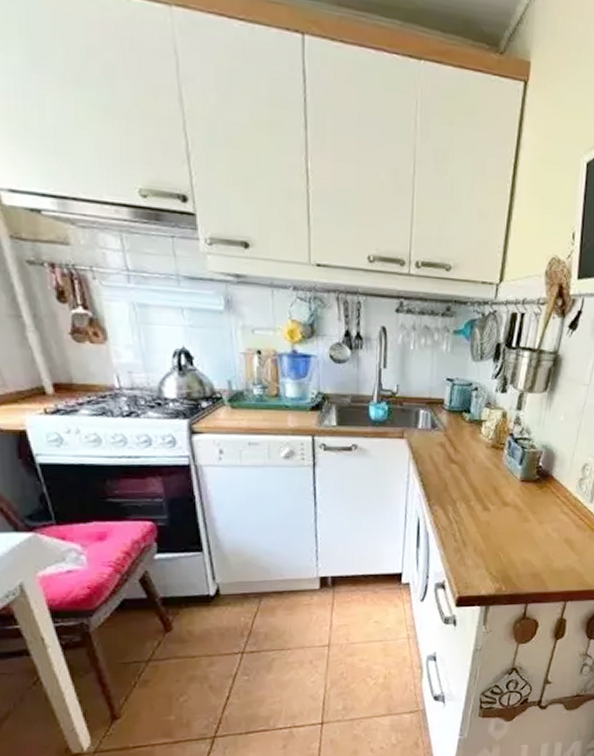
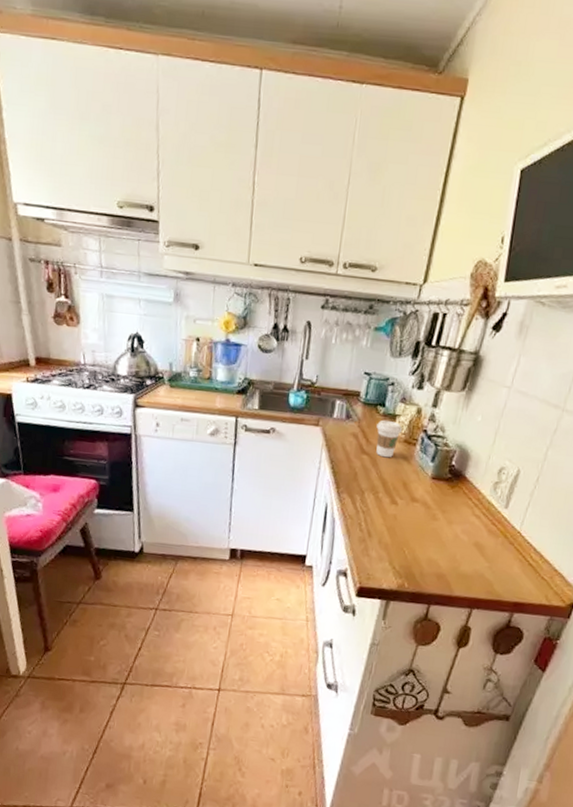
coffee cup: none [463,426,490,465] -> present [376,419,403,458]

